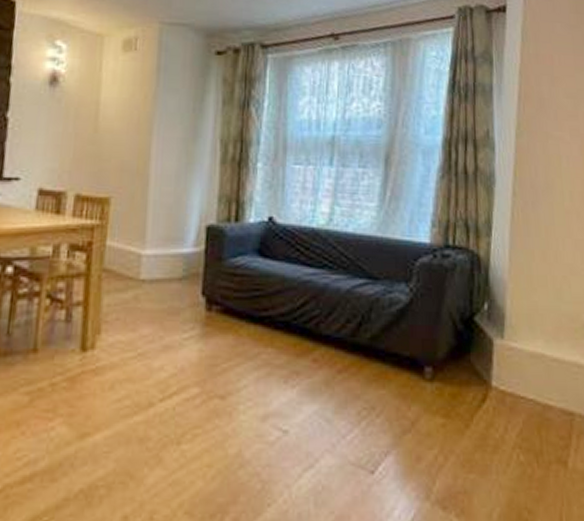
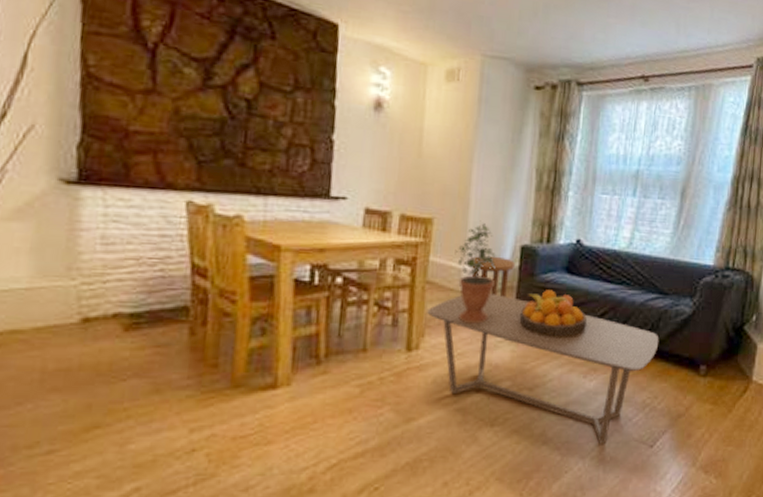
coffee table: none [103,282,372,468] -> present [427,293,659,444]
potted plant: none [133,198,179,318] -> present [455,220,496,324]
side table: none [150,238,201,285] -> present [469,256,516,297]
fruit bowl: none [207,276,284,333] -> present [519,290,587,337]

